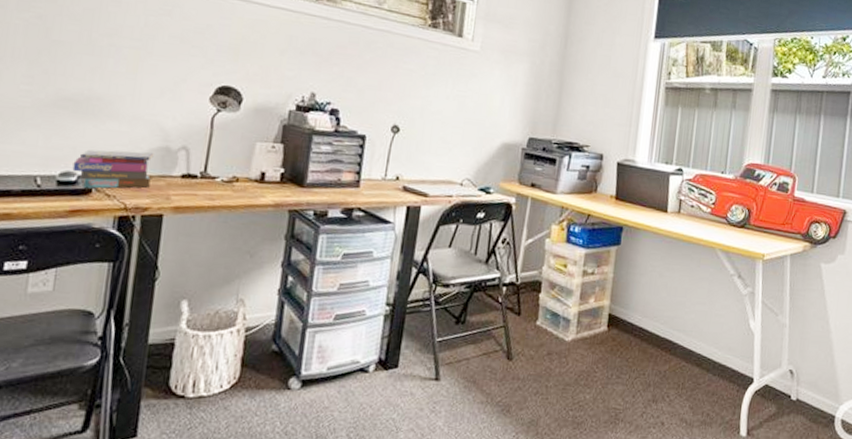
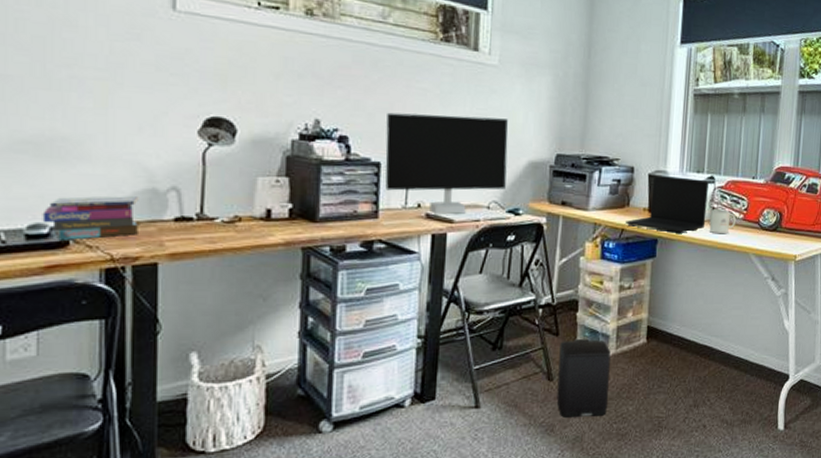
monitor: none [368,90,485,189] -> present [385,112,508,215]
pedal bin: none [514,319,571,401] -> present [556,338,611,417]
laptop: none [592,164,677,223] -> present [626,176,709,233]
mug: none [675,201,704,228] -> present [709,209,737,235]

